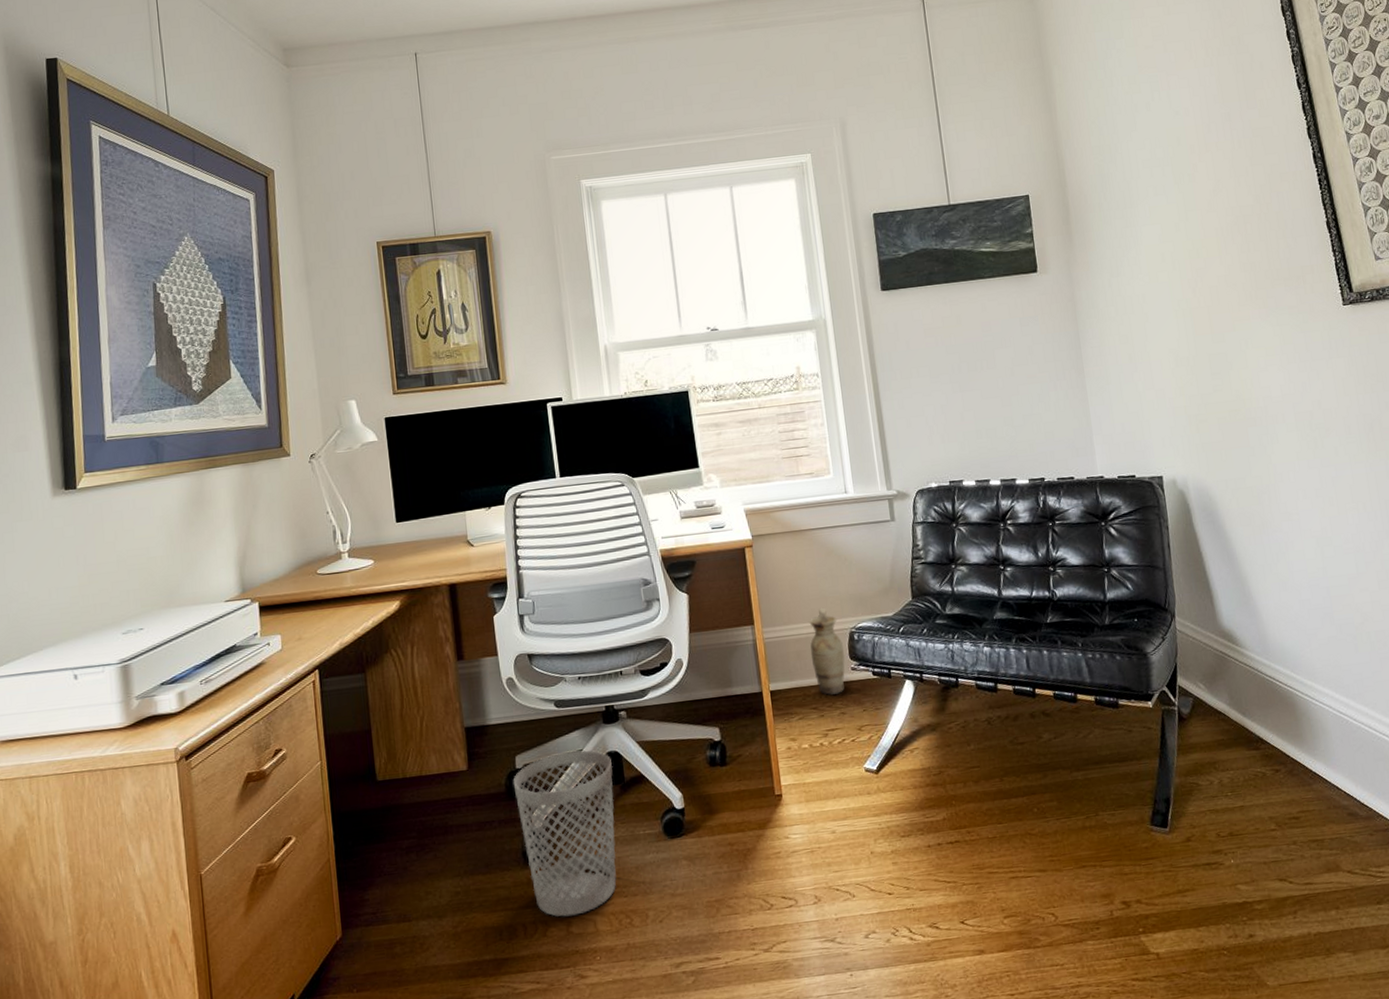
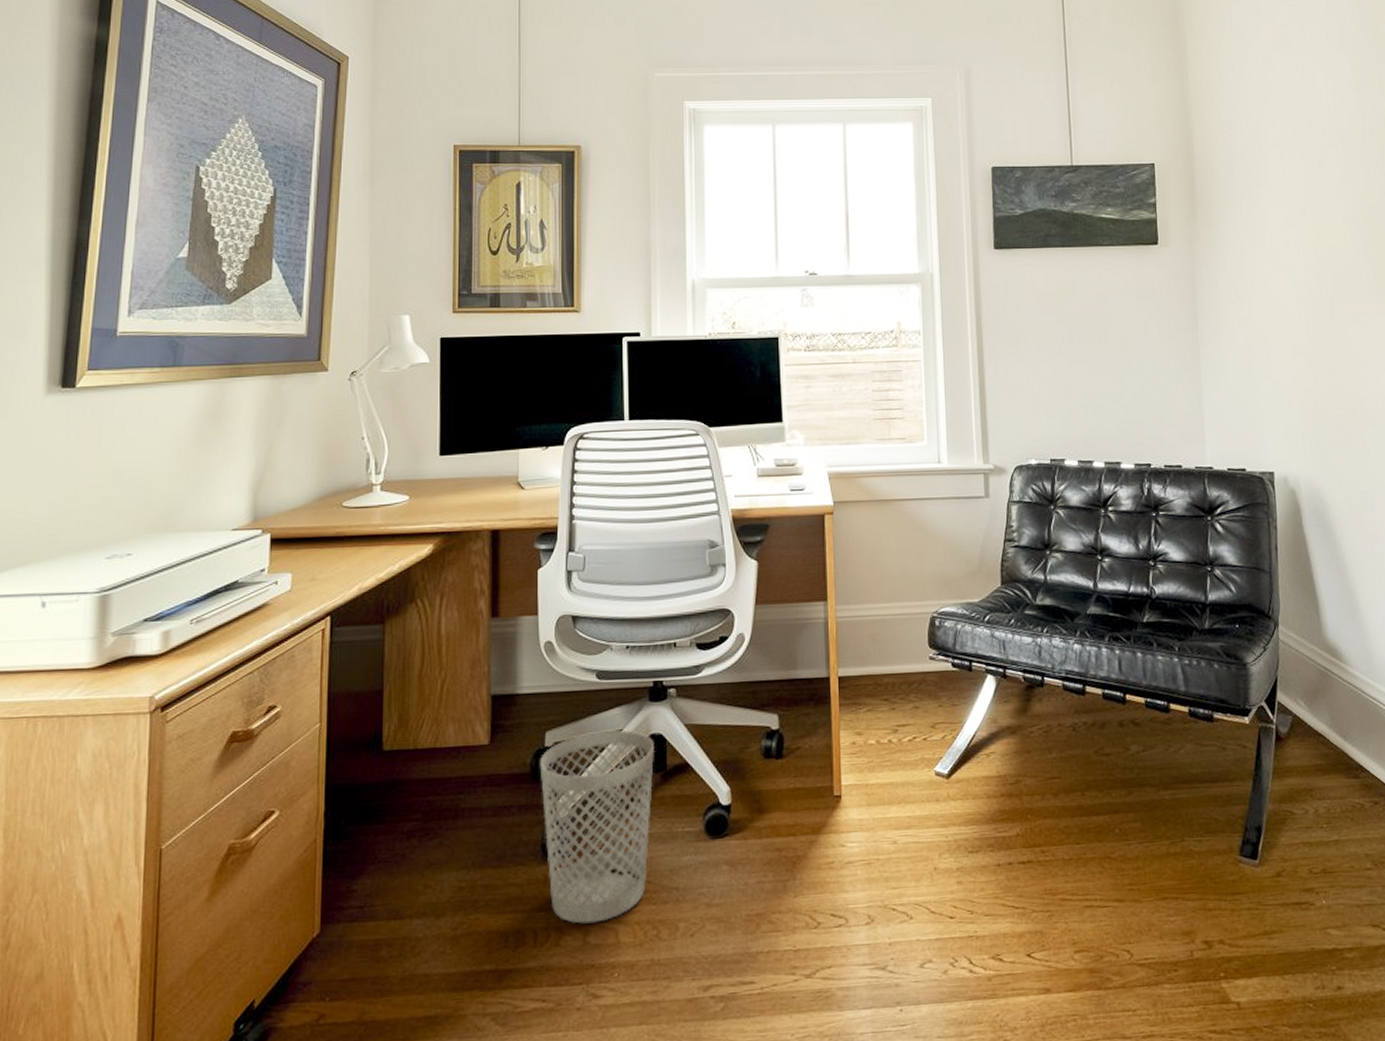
ceramic jug: present [809,608,845,695] -> none [886,588,924,686]

